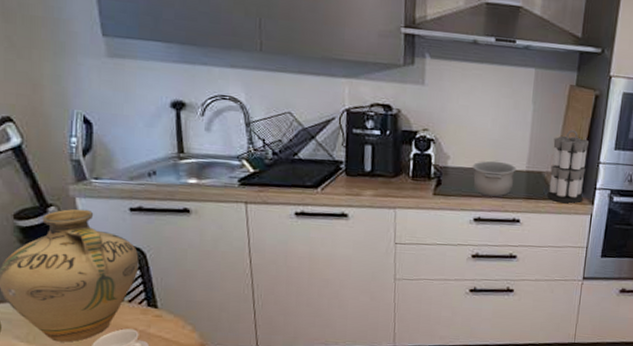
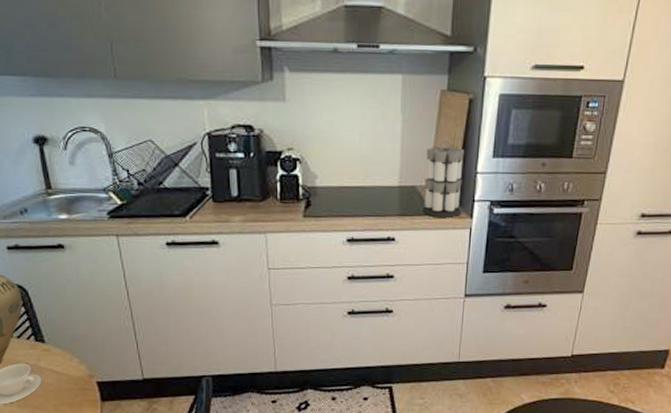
cooking pot: present [472,160,517,197] -> none [341,177,388,215]

